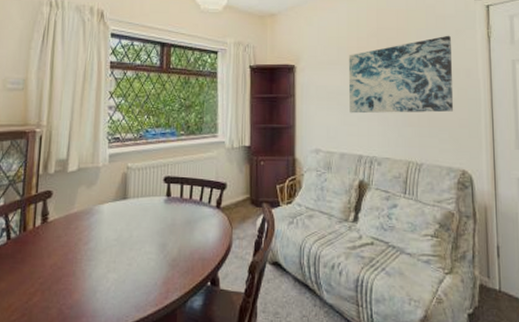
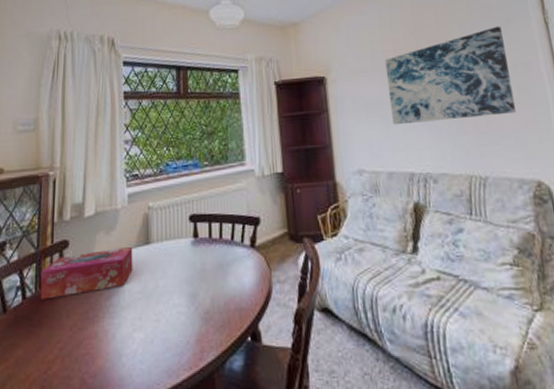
tissue box: none [23,200,111,241] -> present [40,246,133,300]

